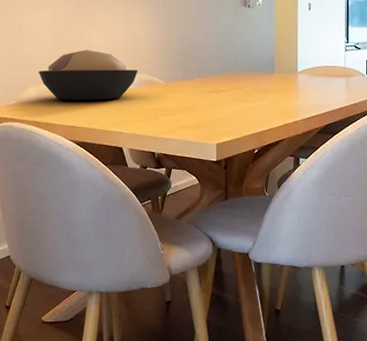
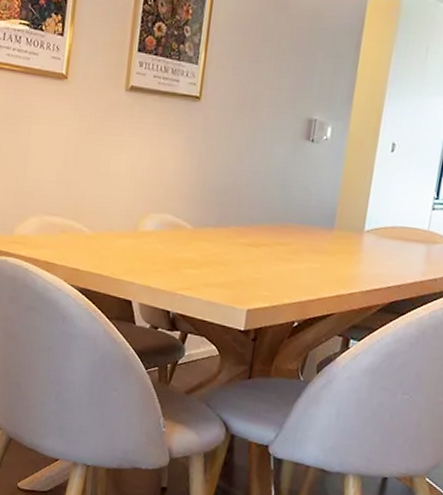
decorative bowl: present [38,50,139,100] -> none [42,177,162,242]

